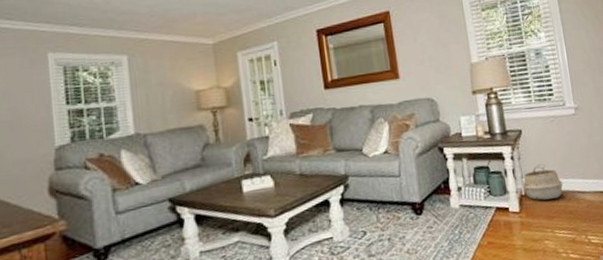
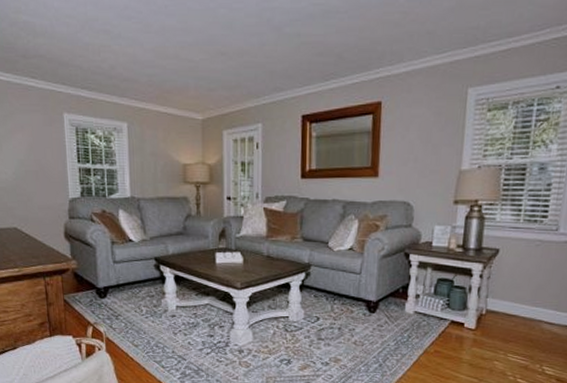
woven basket: present [522,164,563,200] -> none [484,287,531,324]

